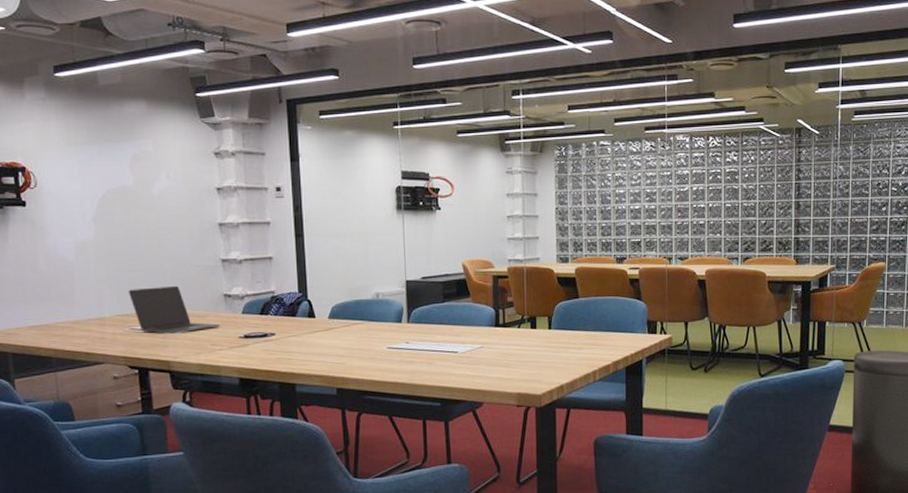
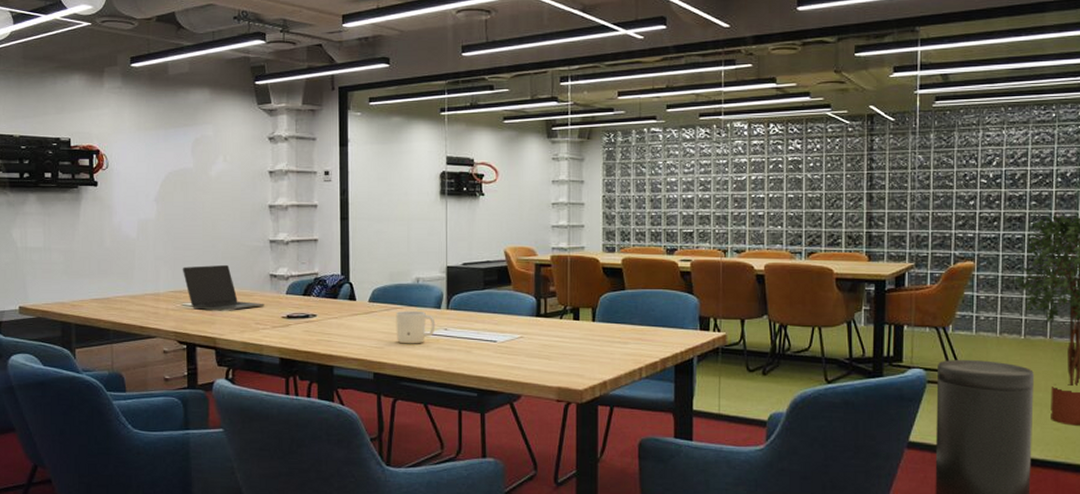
mug: none [357,325,397,359] -> present [396,310,436,344]

